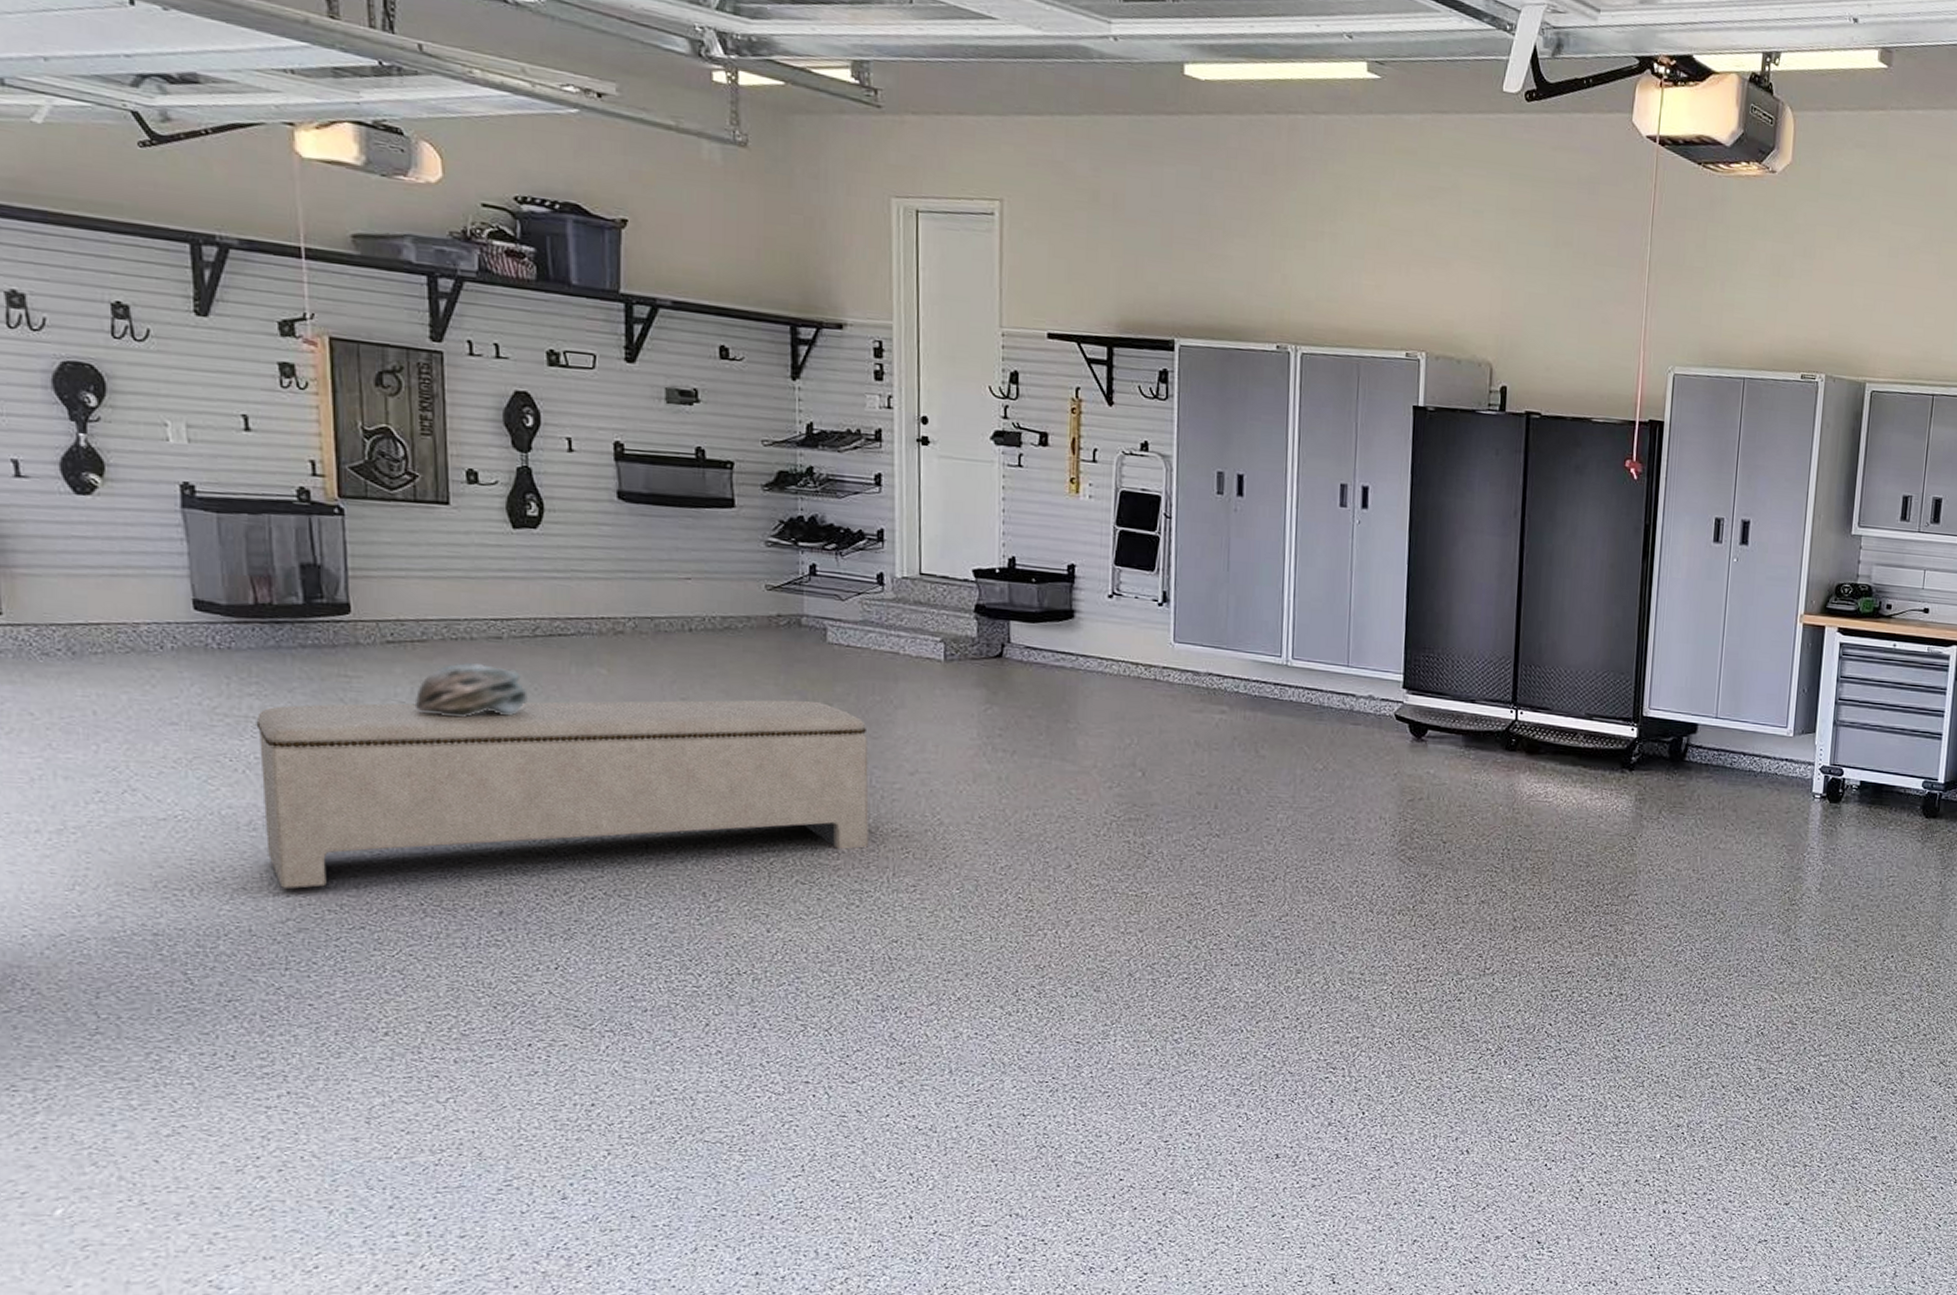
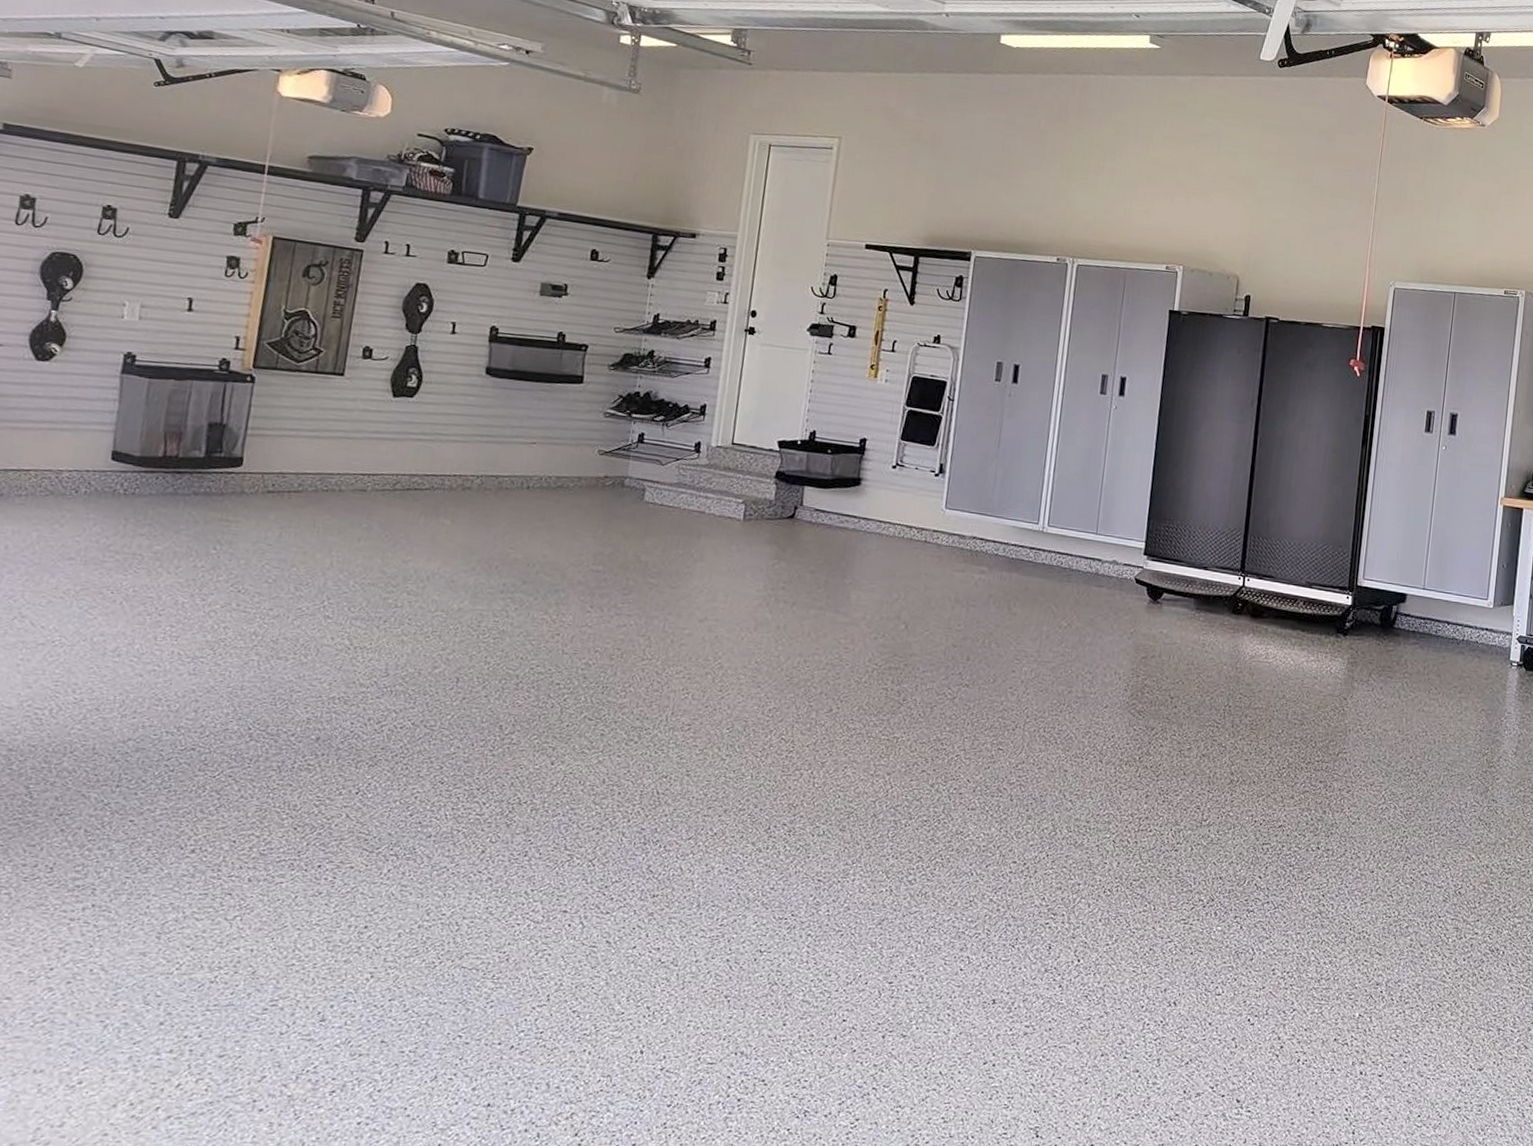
bench: present [256,699,869,890] -> none [125,544,668,712]
bicycle helmet: present [414,662,529,718] -> none [279,511,379,560]

